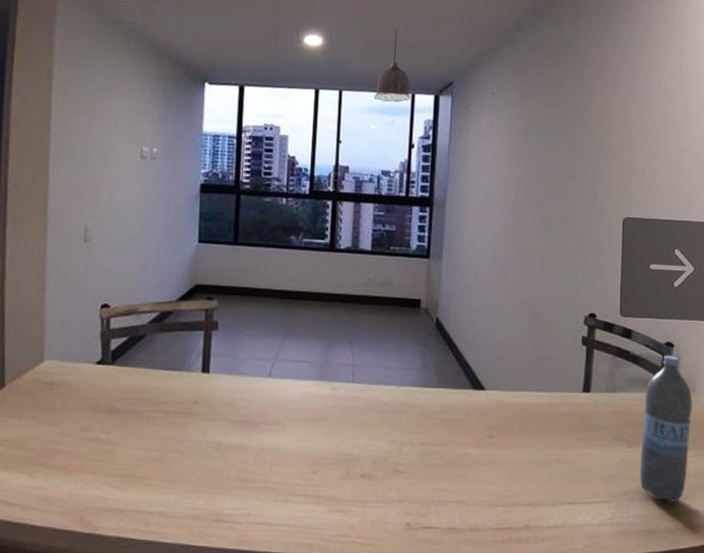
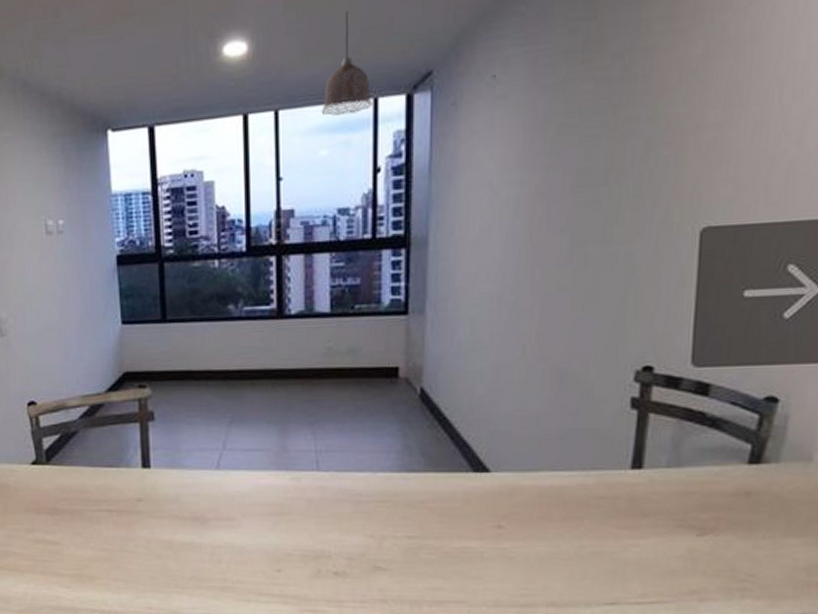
water bottle: present [640,356,693,502] -> none [715,415,807,603]

